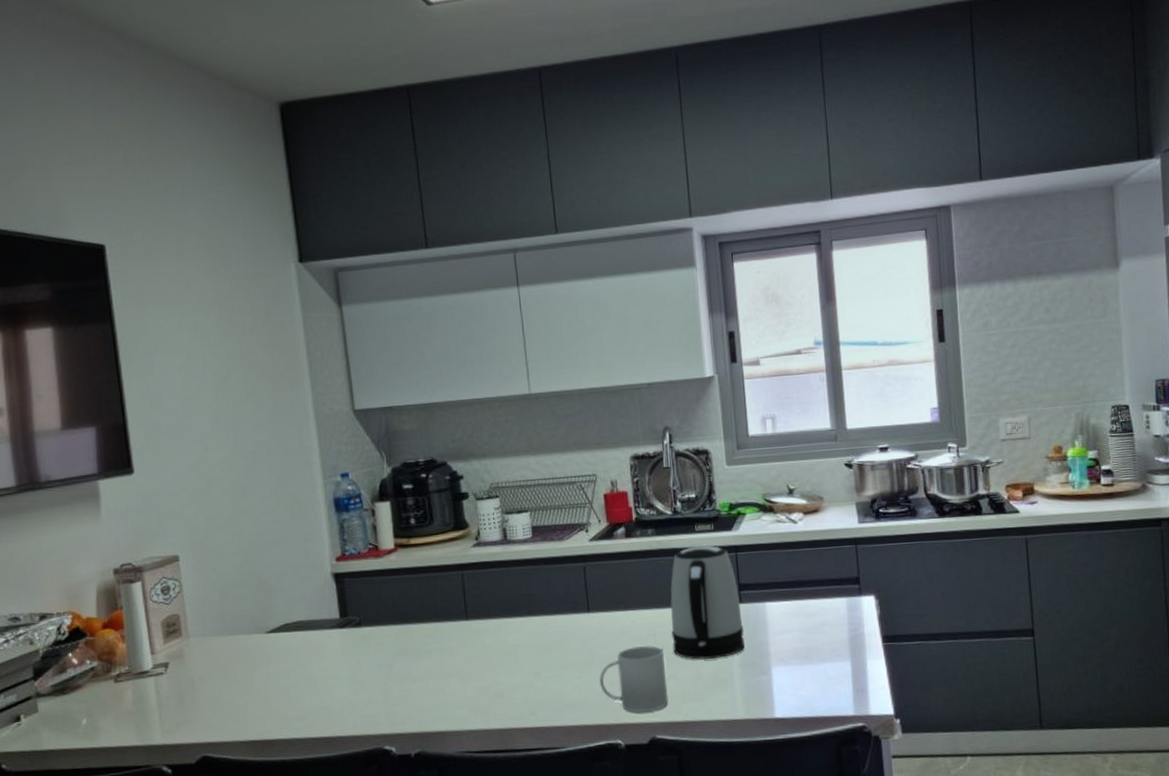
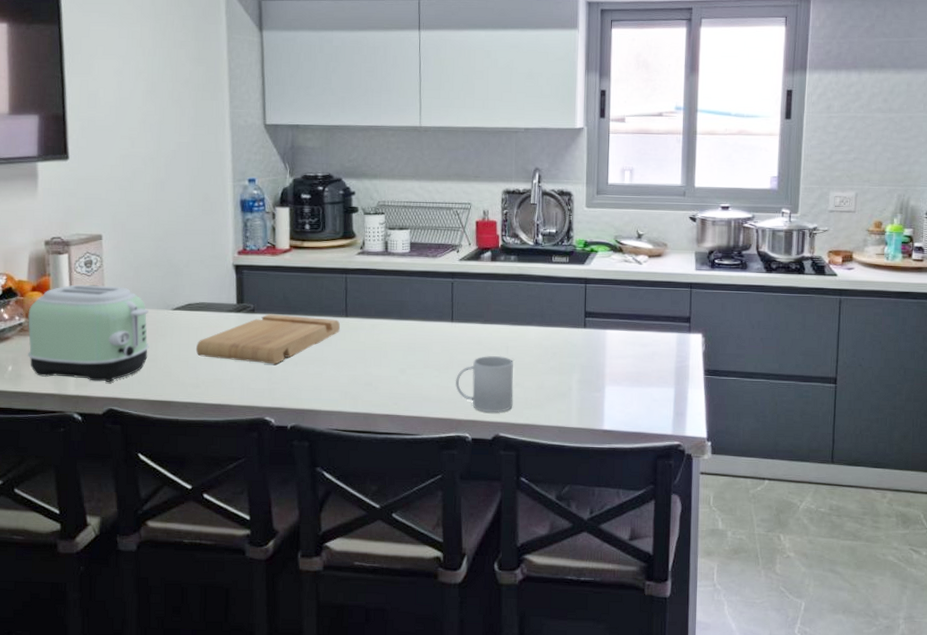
toaster: none [100,613,244,727] -> present [27,284,149,382]
cutting board: none [298,623,462,684] -> present [196,314,341,365]
kettle: present [670,545,745,660] -> none [521,275,585,373]

